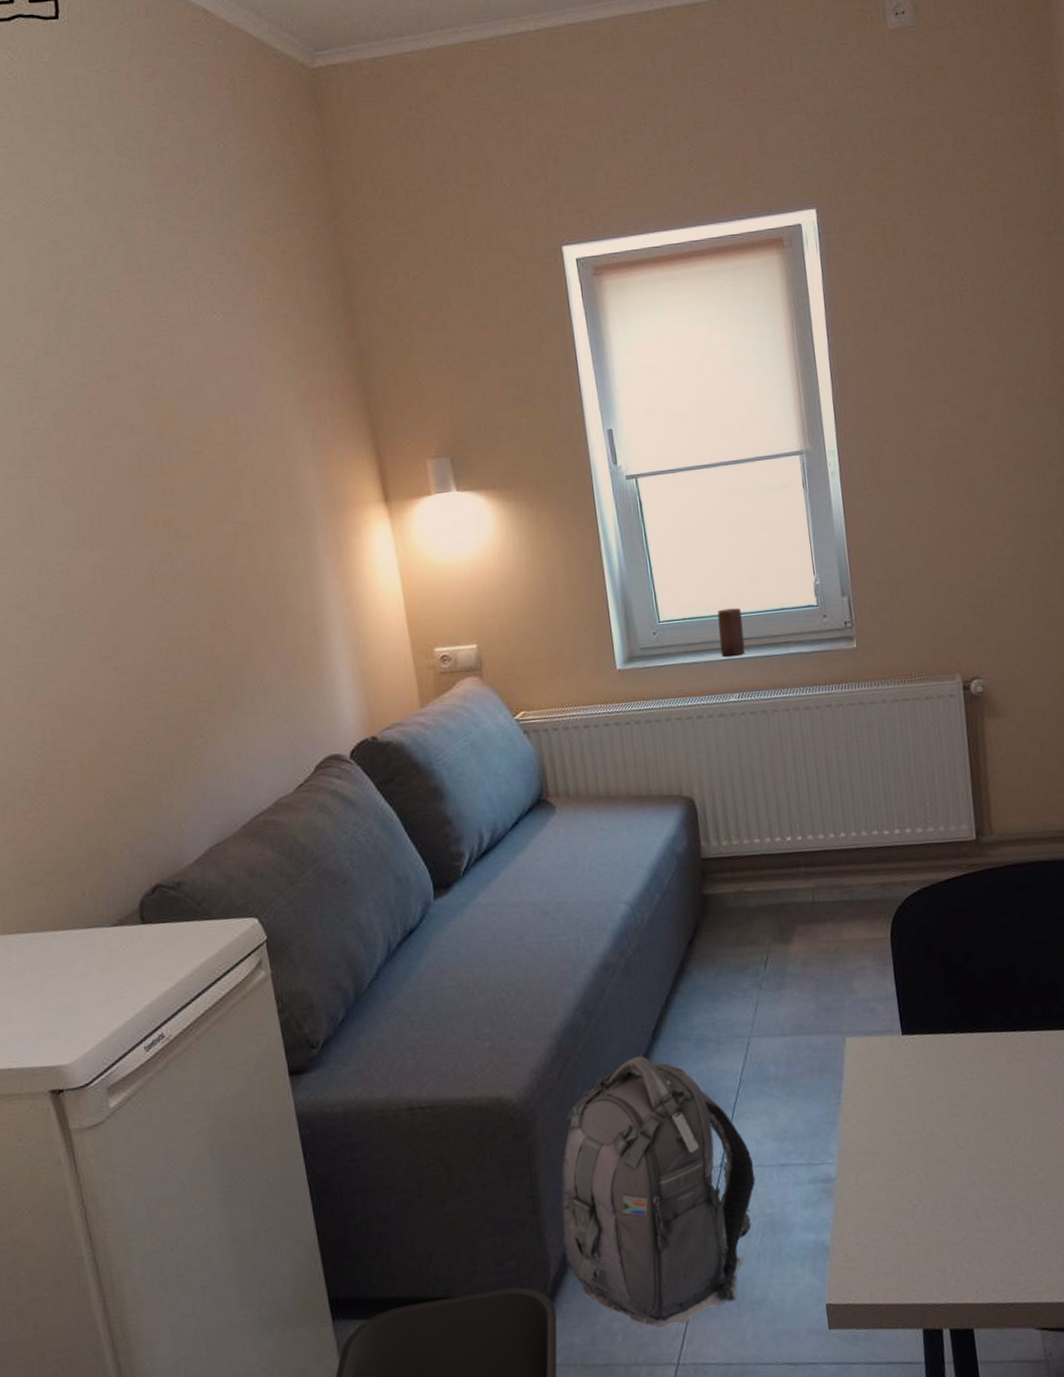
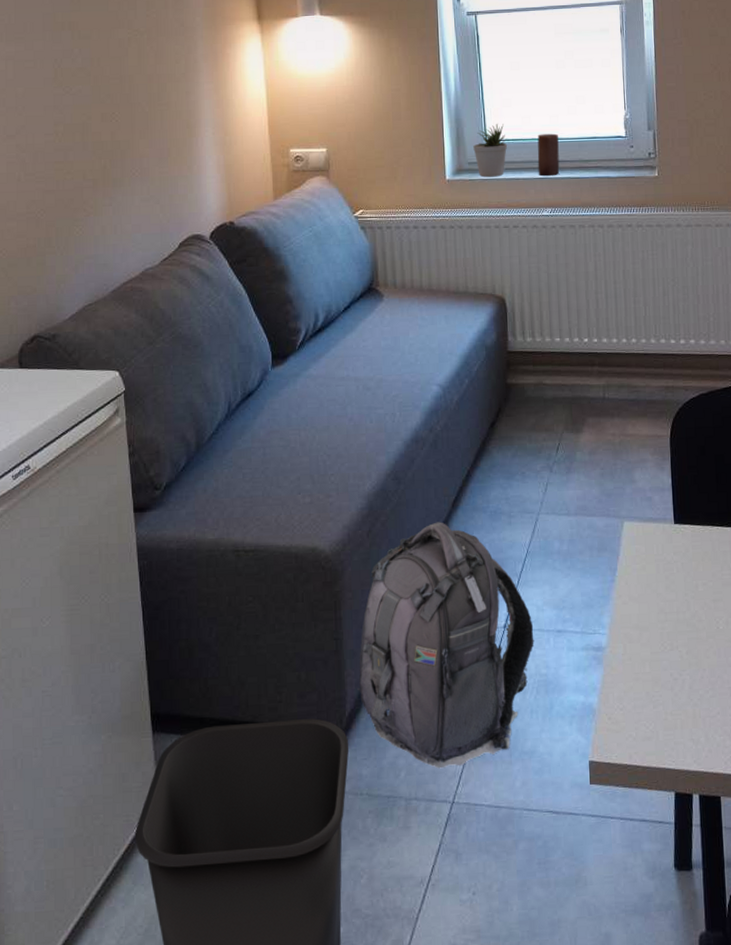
potted plant: none [645,601,684,664] -> present [473,124,508,178]

